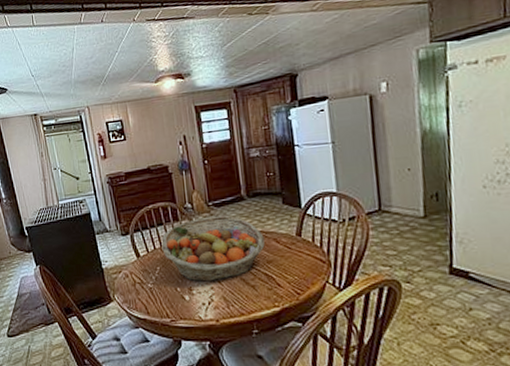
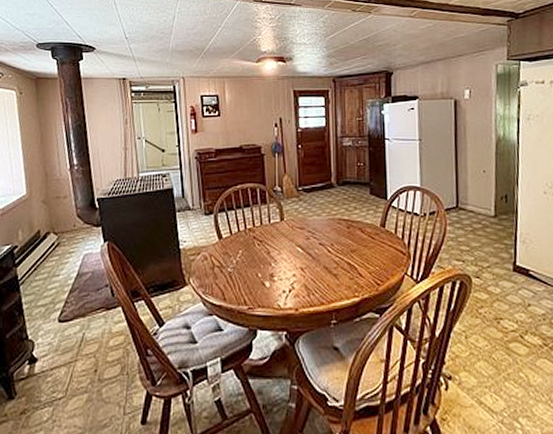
fruit basket: present [161,215,265,282] -> none [246,201,350,268]

